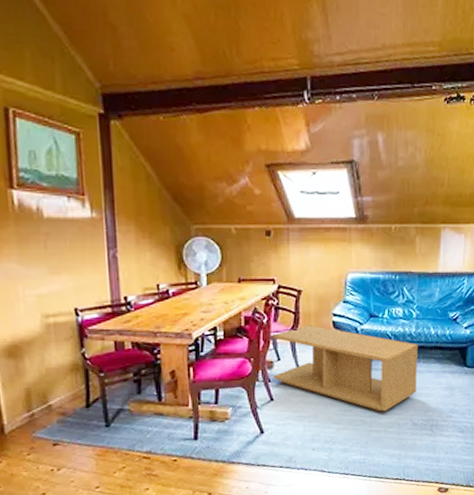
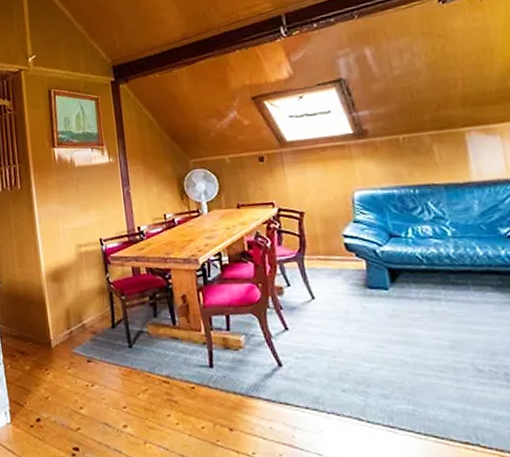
coffee table: present [273,324,418,412] -> none [278,247,472,351]

